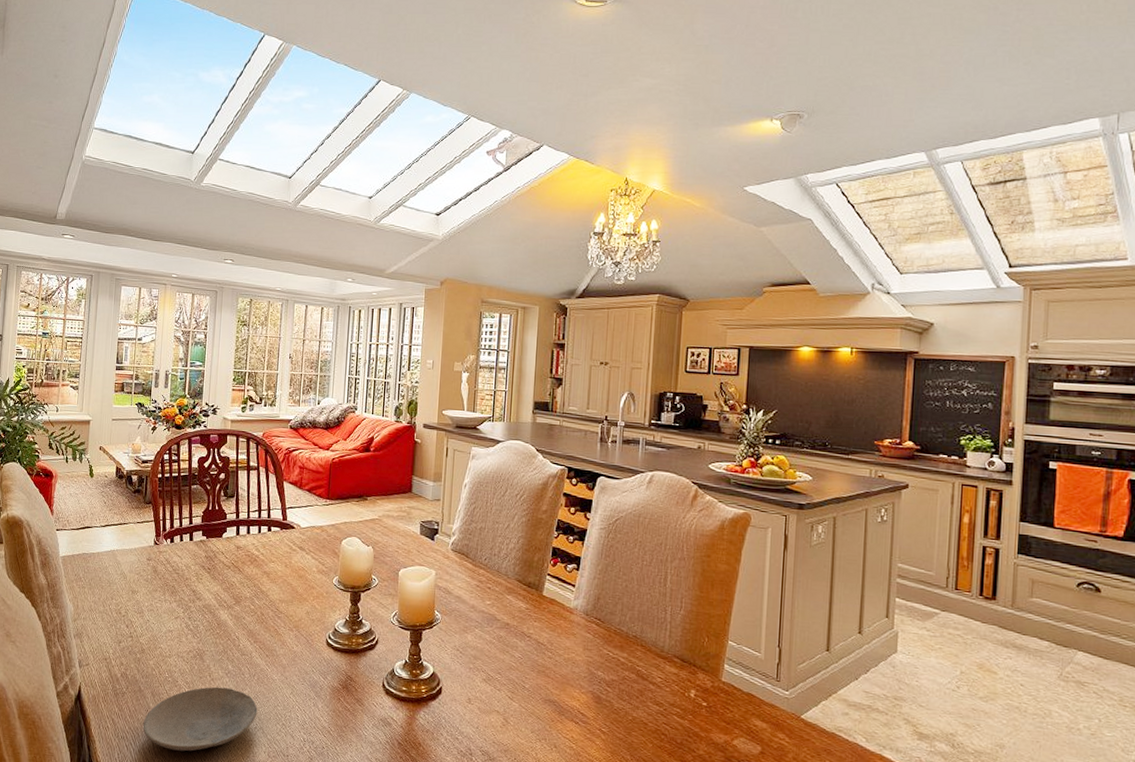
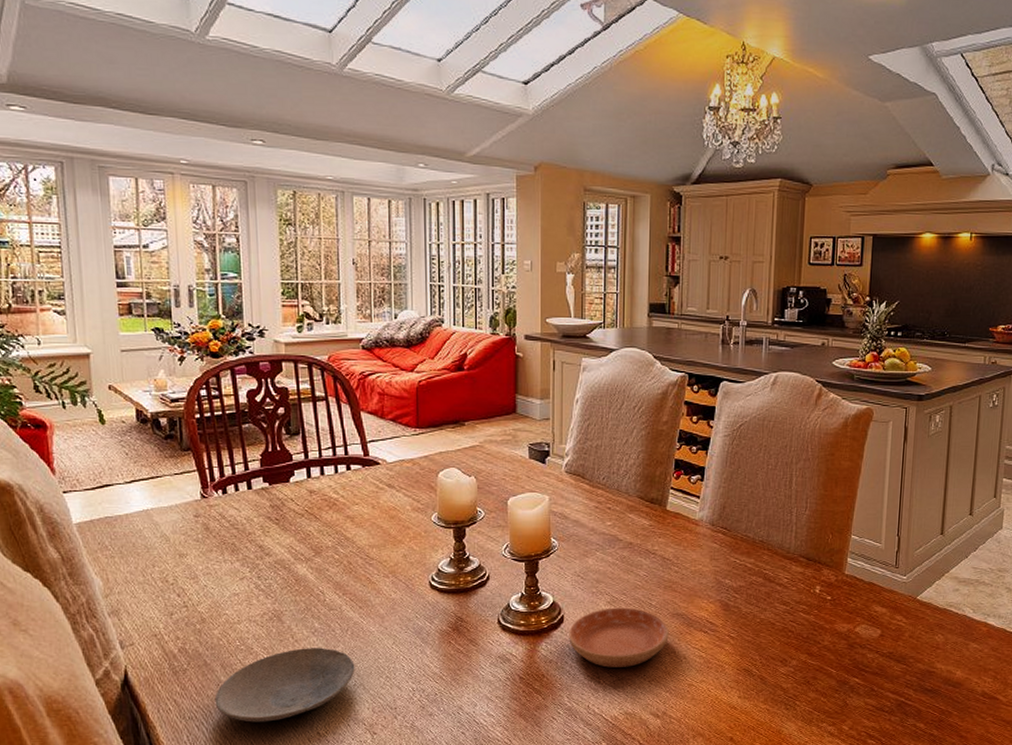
saucer: none [445,685,541,748] -> present [569,607,669,668]

